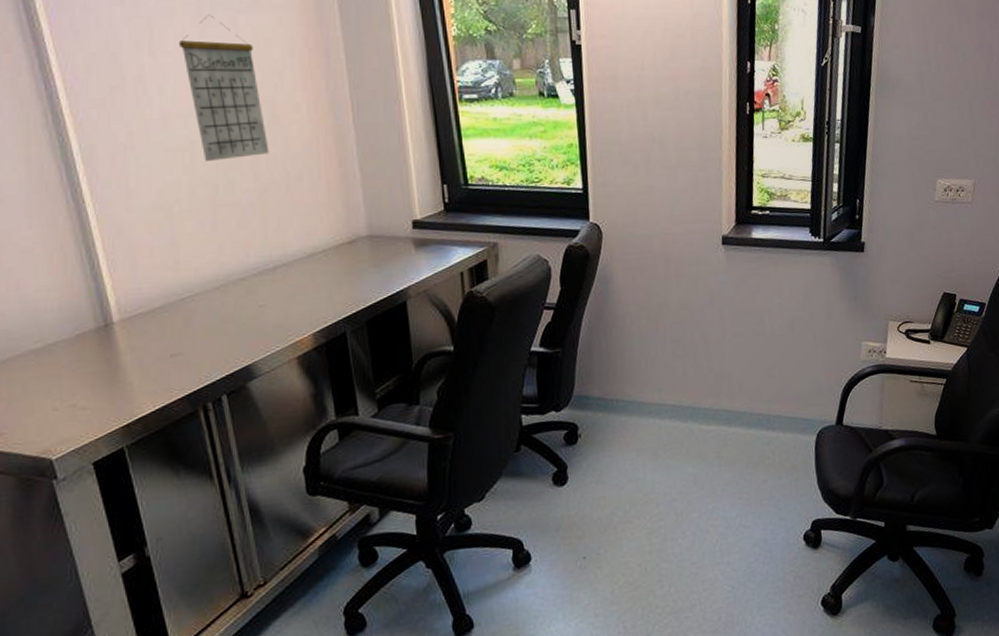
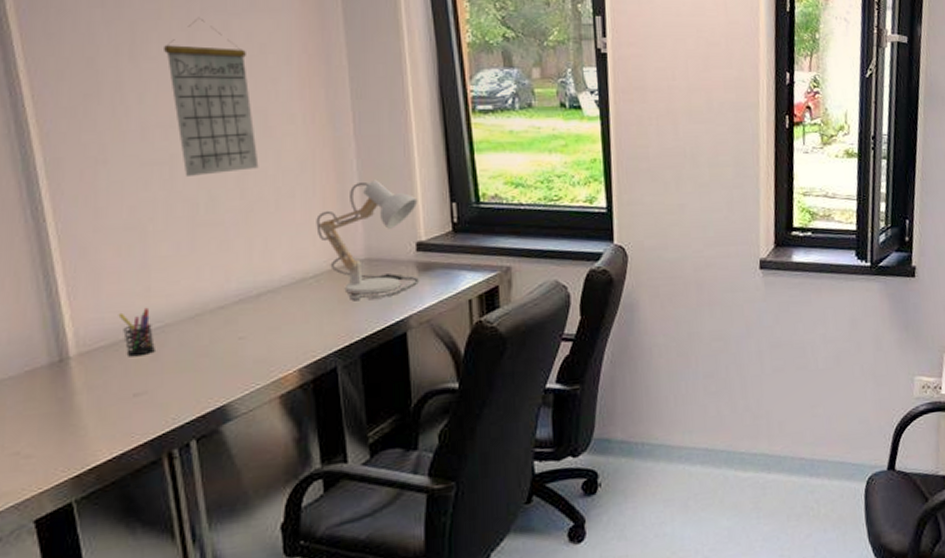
pen holder: none [153,279,187,323] -> present [118,307,155,357]
desk lamp: none [322,163,417,273] -> present [316,179,420,300]

